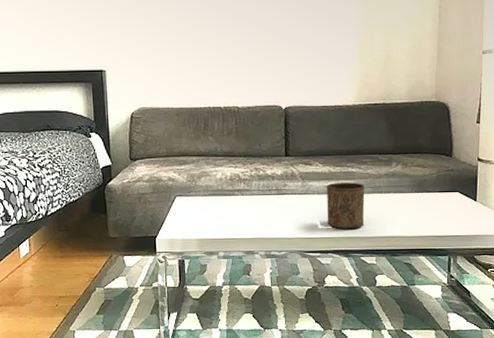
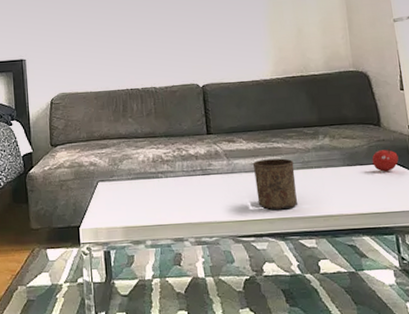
fruit: none [438,178,463,199] -> present [372,148,399,172]

